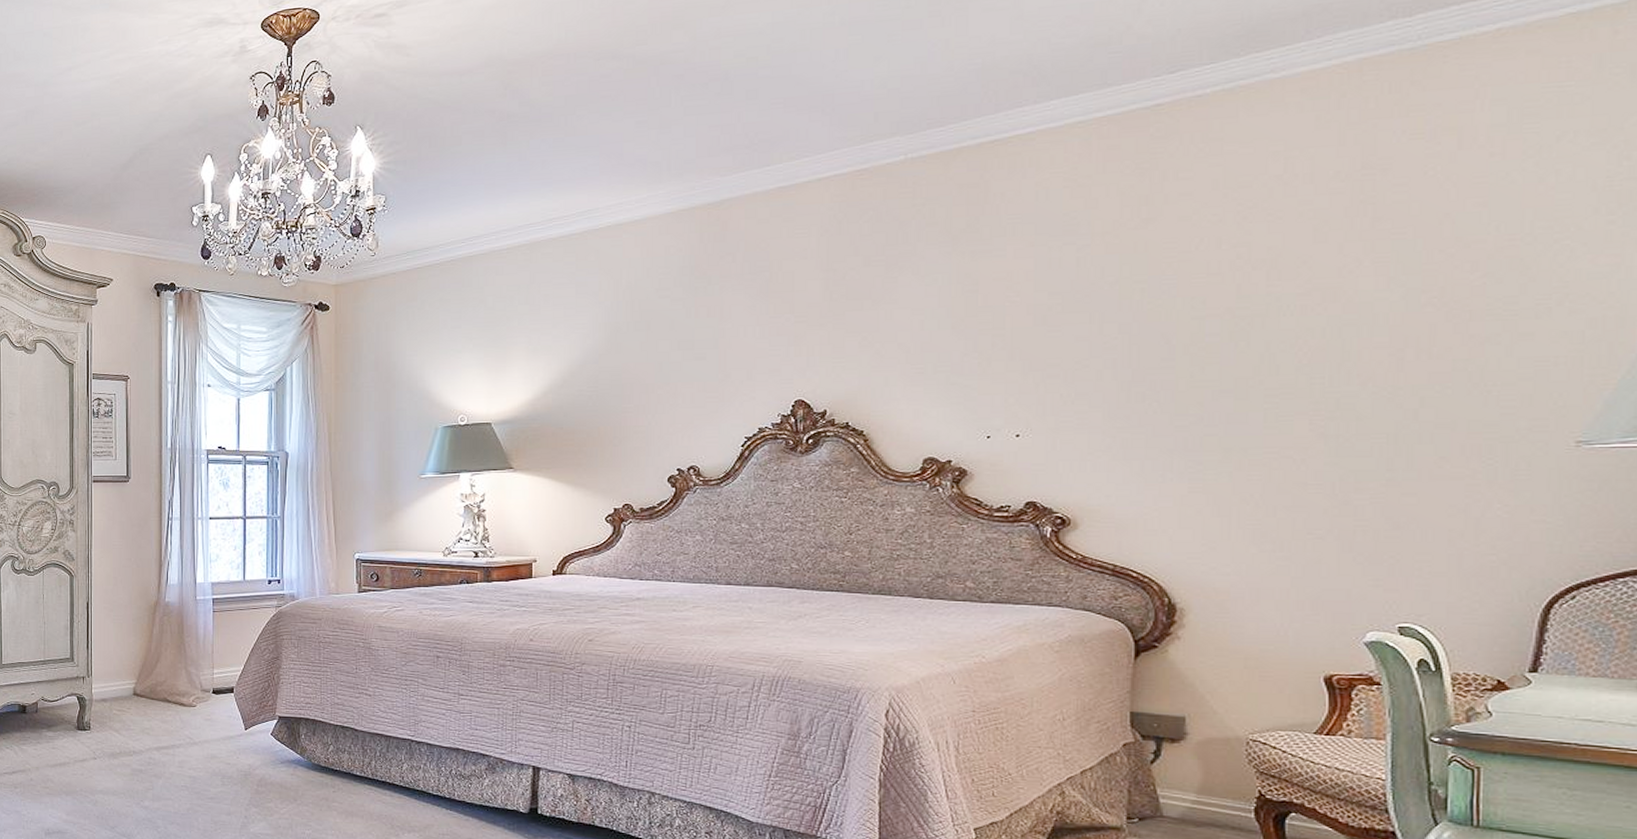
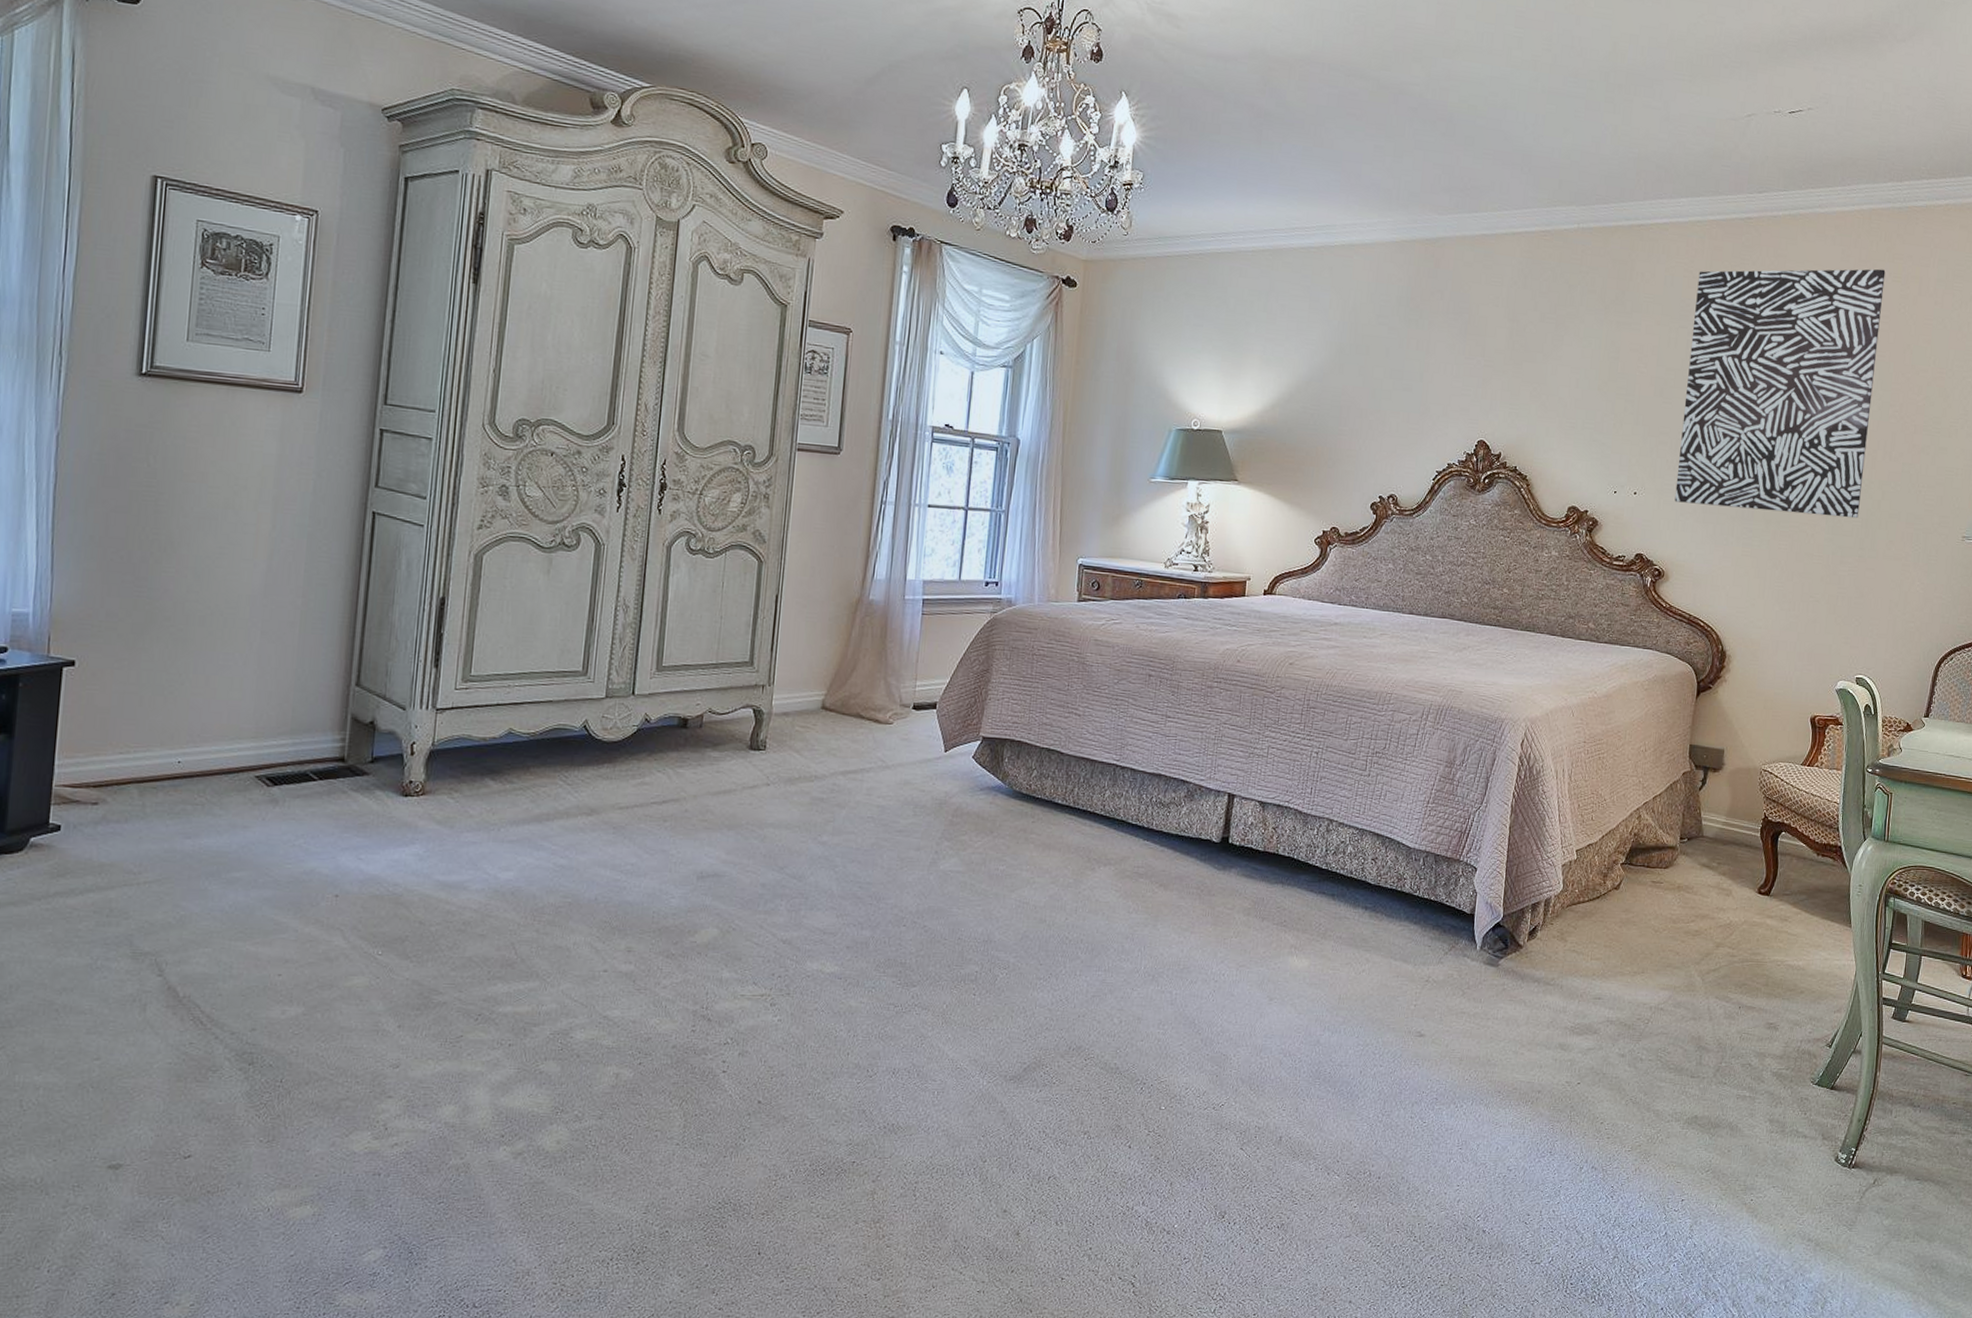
wall art: none [1077,128,1395,440] -> present [1674,269,1886,519]

